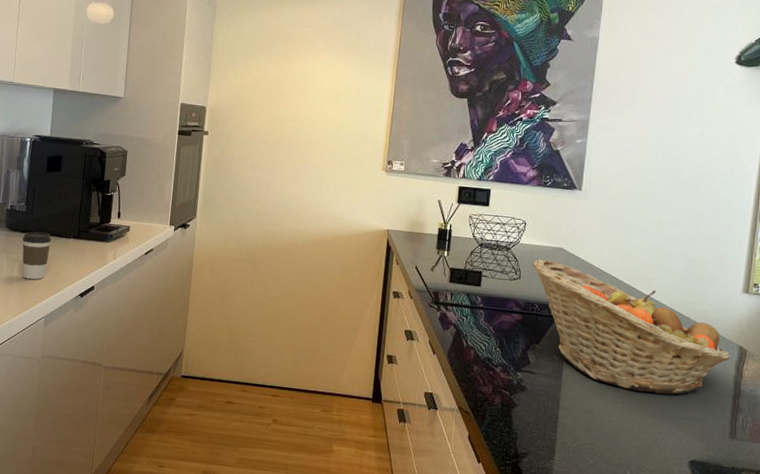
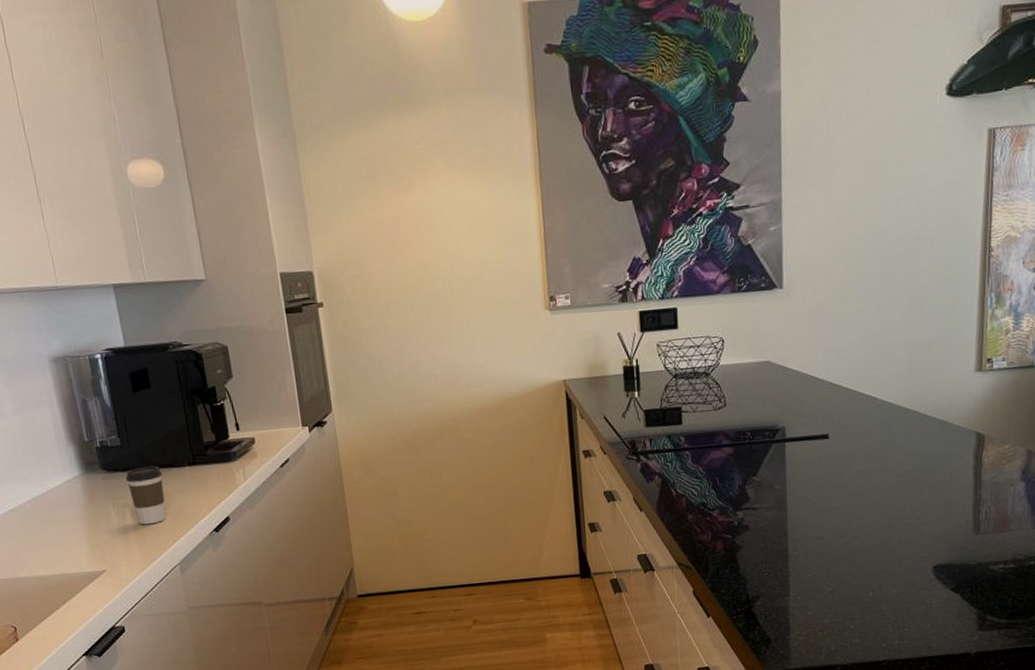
fruit basket: present [532,258,730,395] -> none [737,377,967,505]

